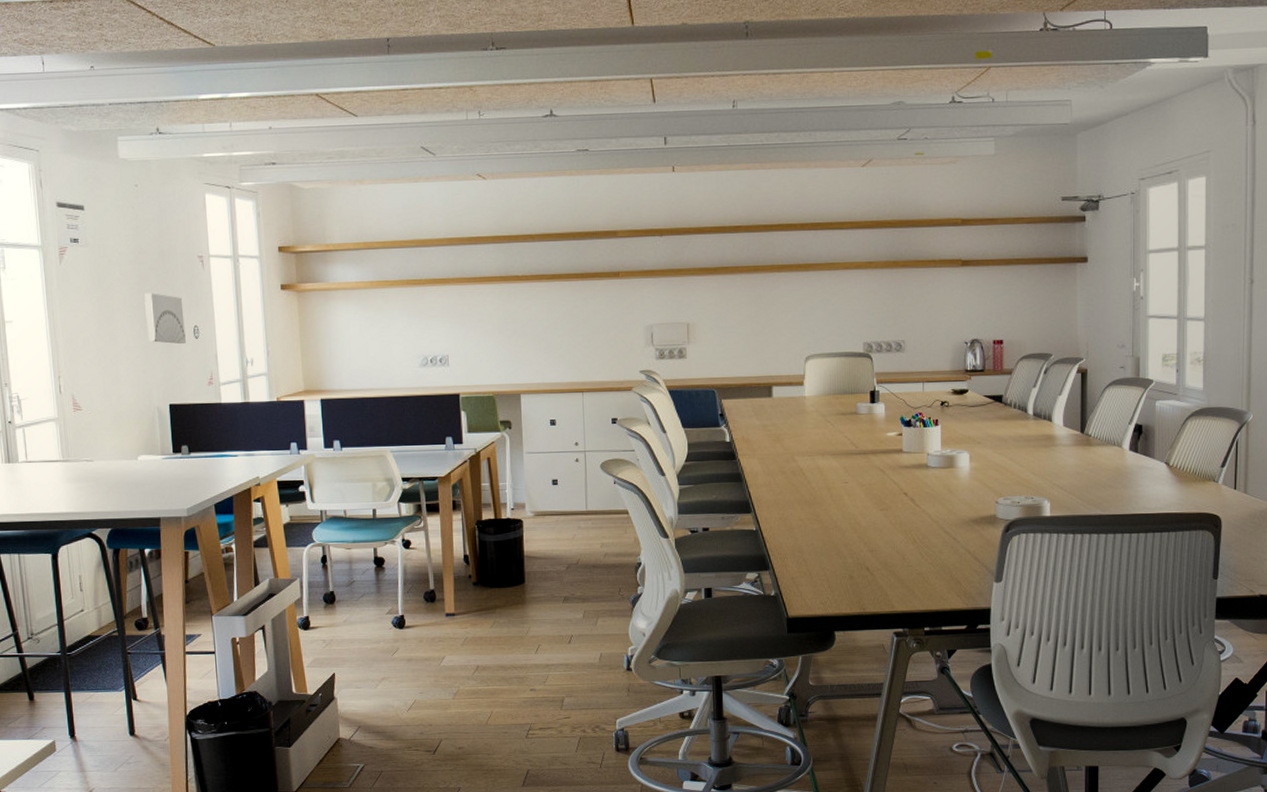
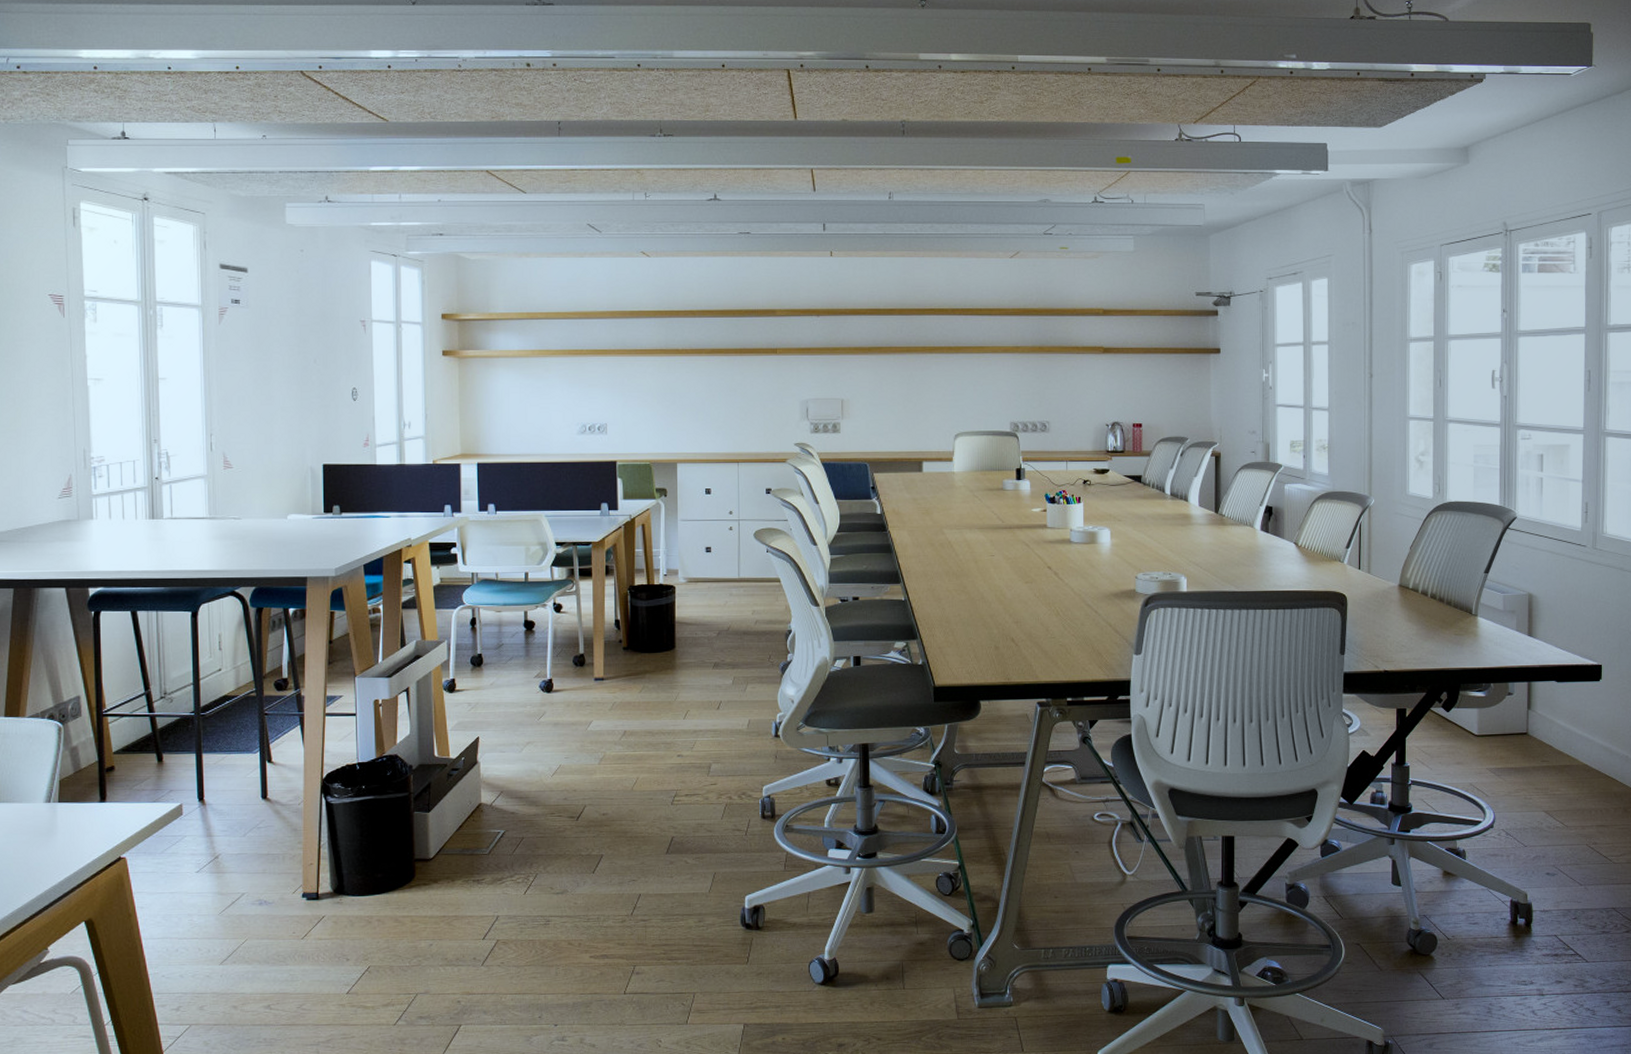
wall art: present [144,293,186,344] -> none [304,355,343,405]

